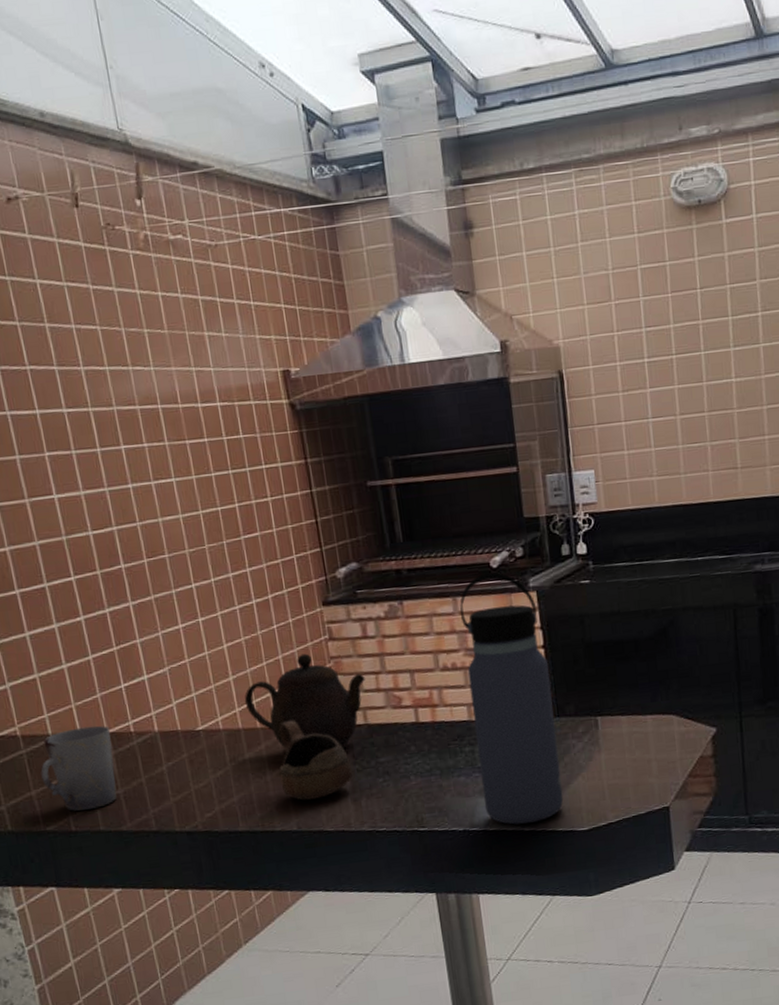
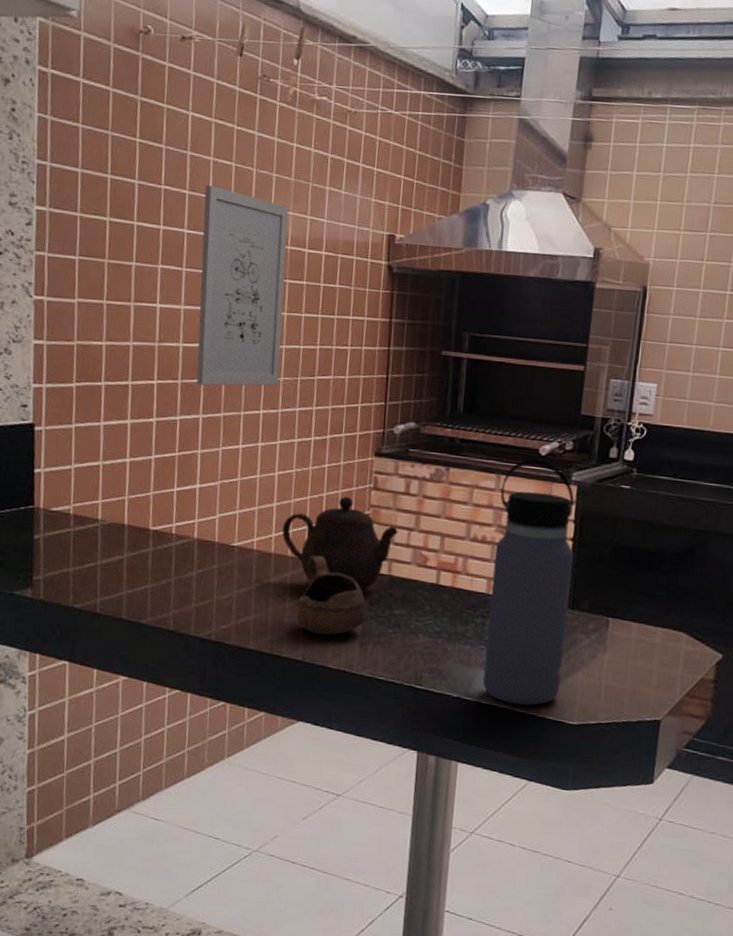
cup: present [40,725,117,811] -> none [81,518,154,597]
wall art: none [74,355,204,572] -> present [196,185,289,386]

